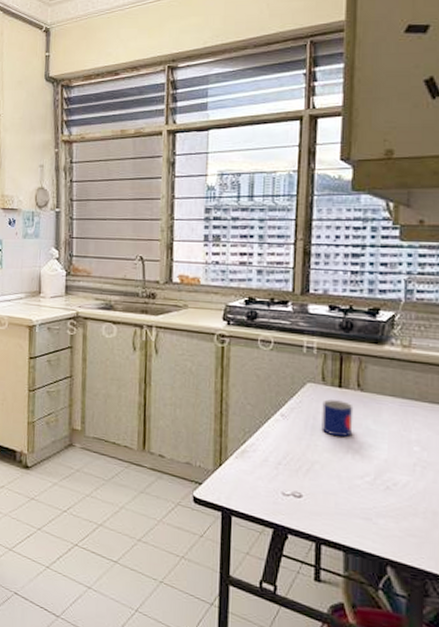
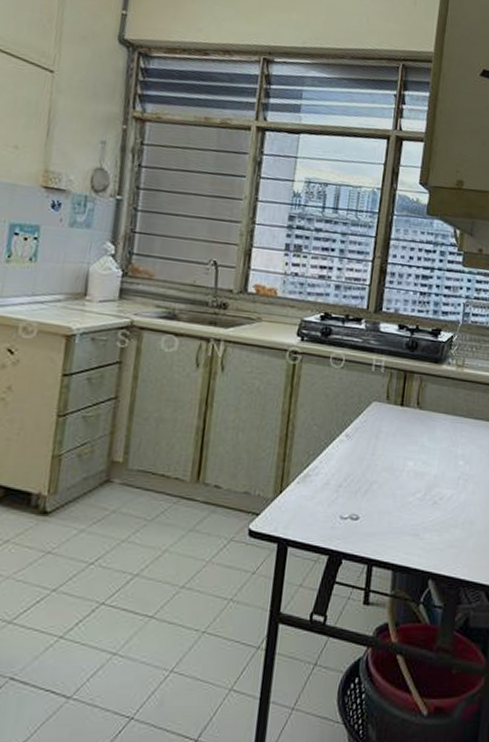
mug: present [321,399,354,437] -> none [382,417,412,456]

